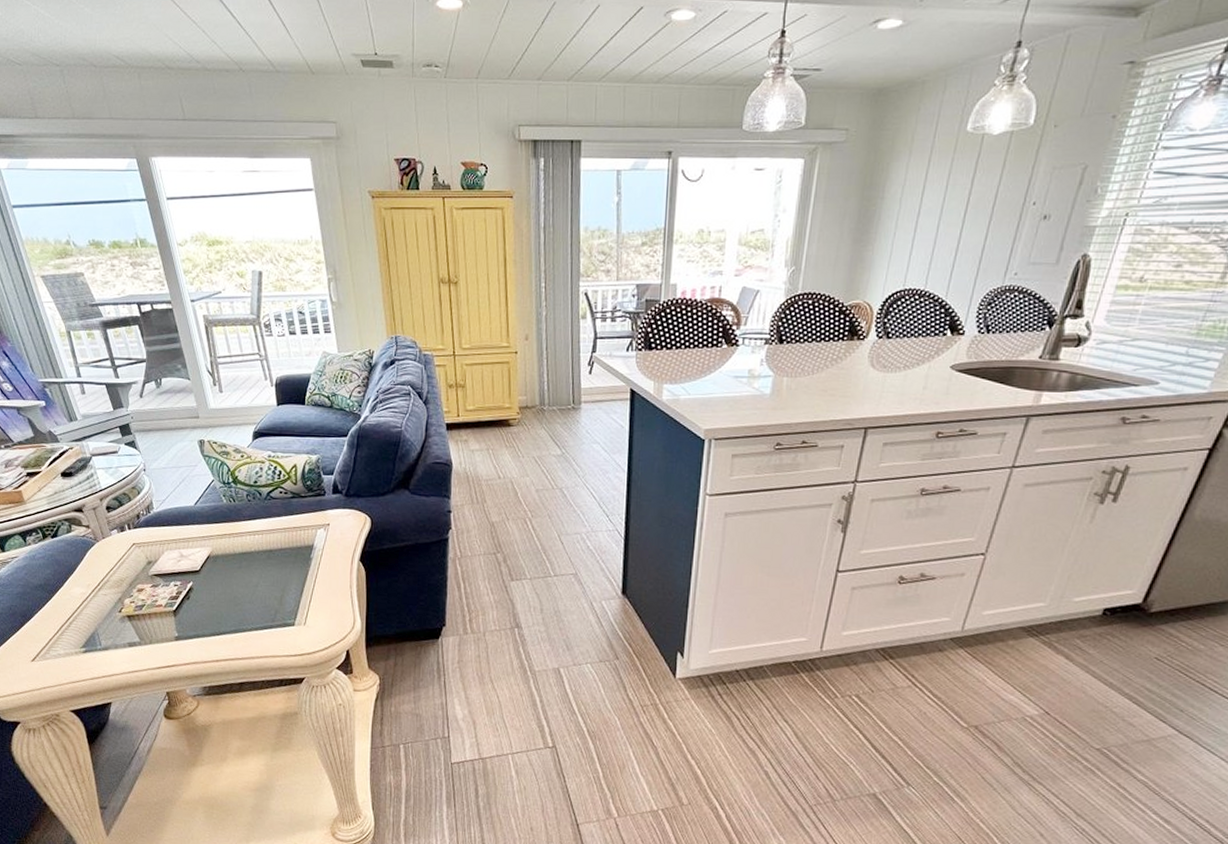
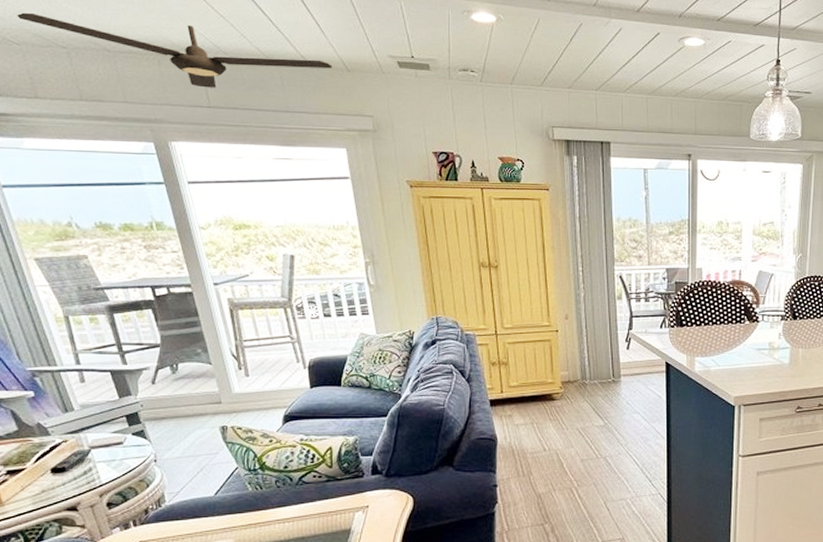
ceiling fan: none [18,31,297,100] -> present [17,12,332,88]

